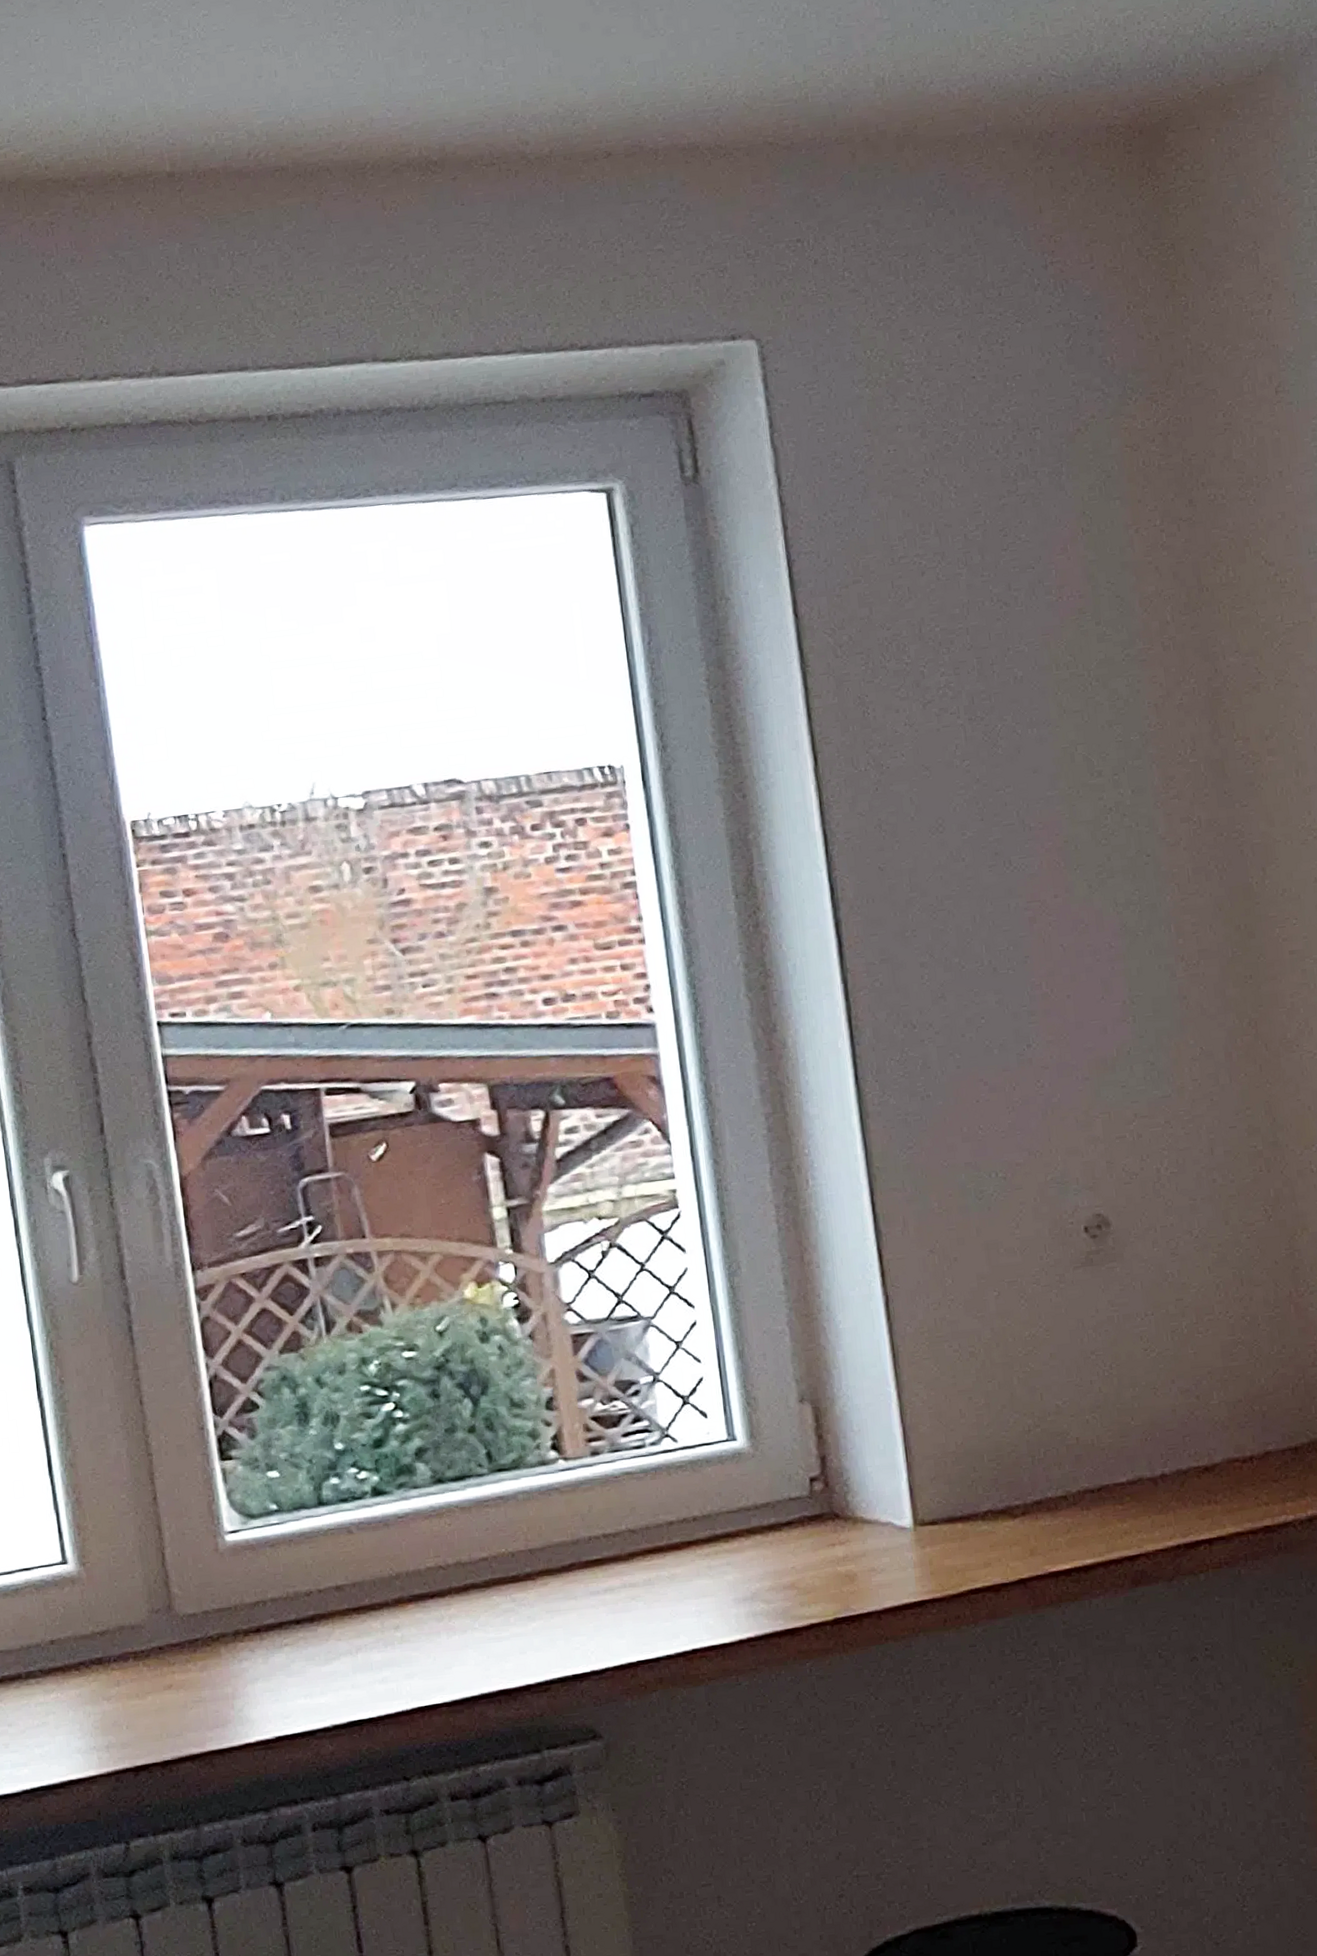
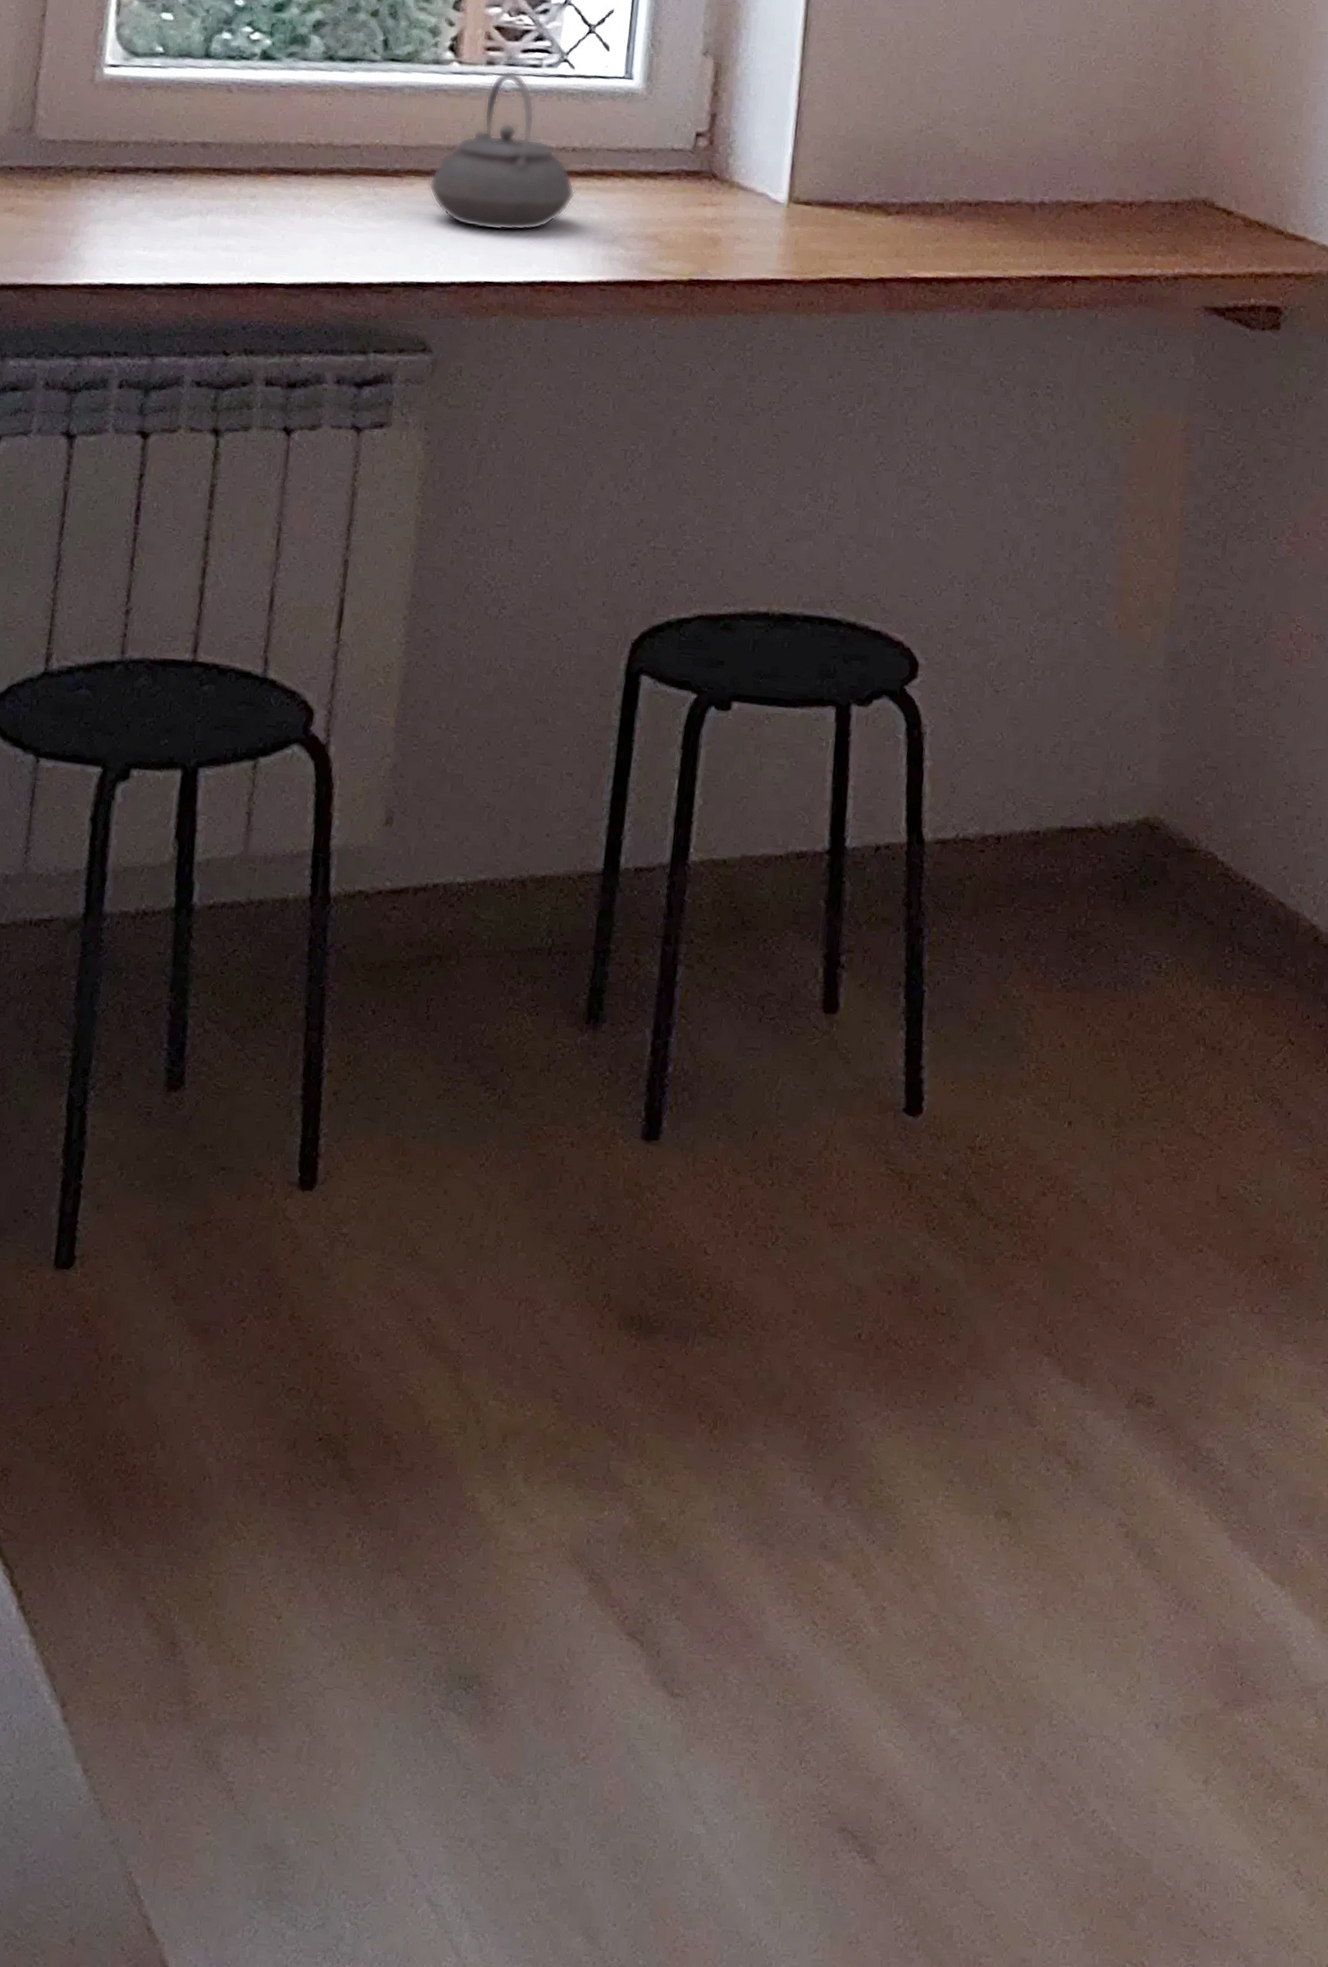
teapot: none [562,1456,706,1613] -> present [428,70,575,232]

